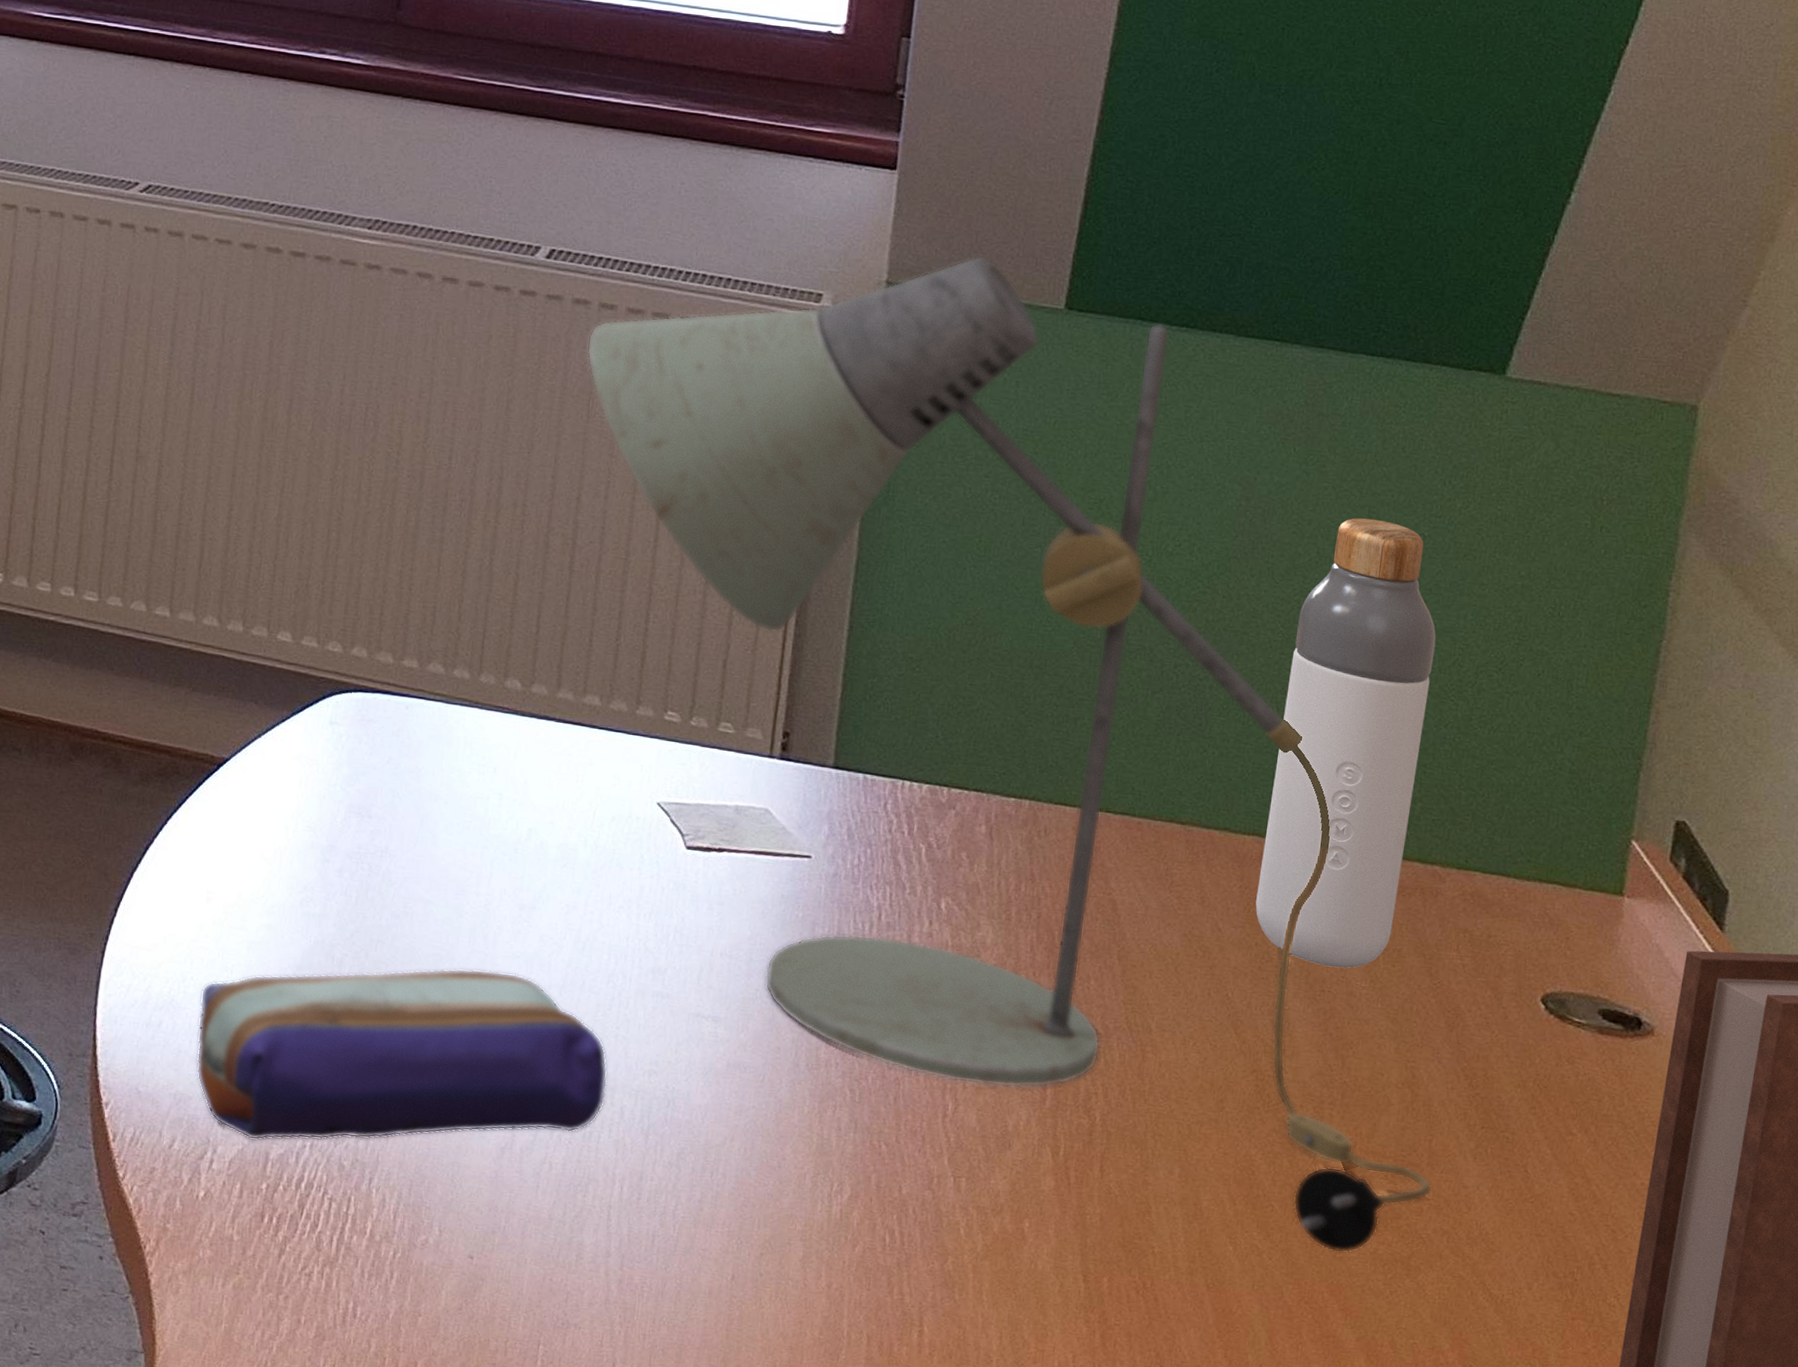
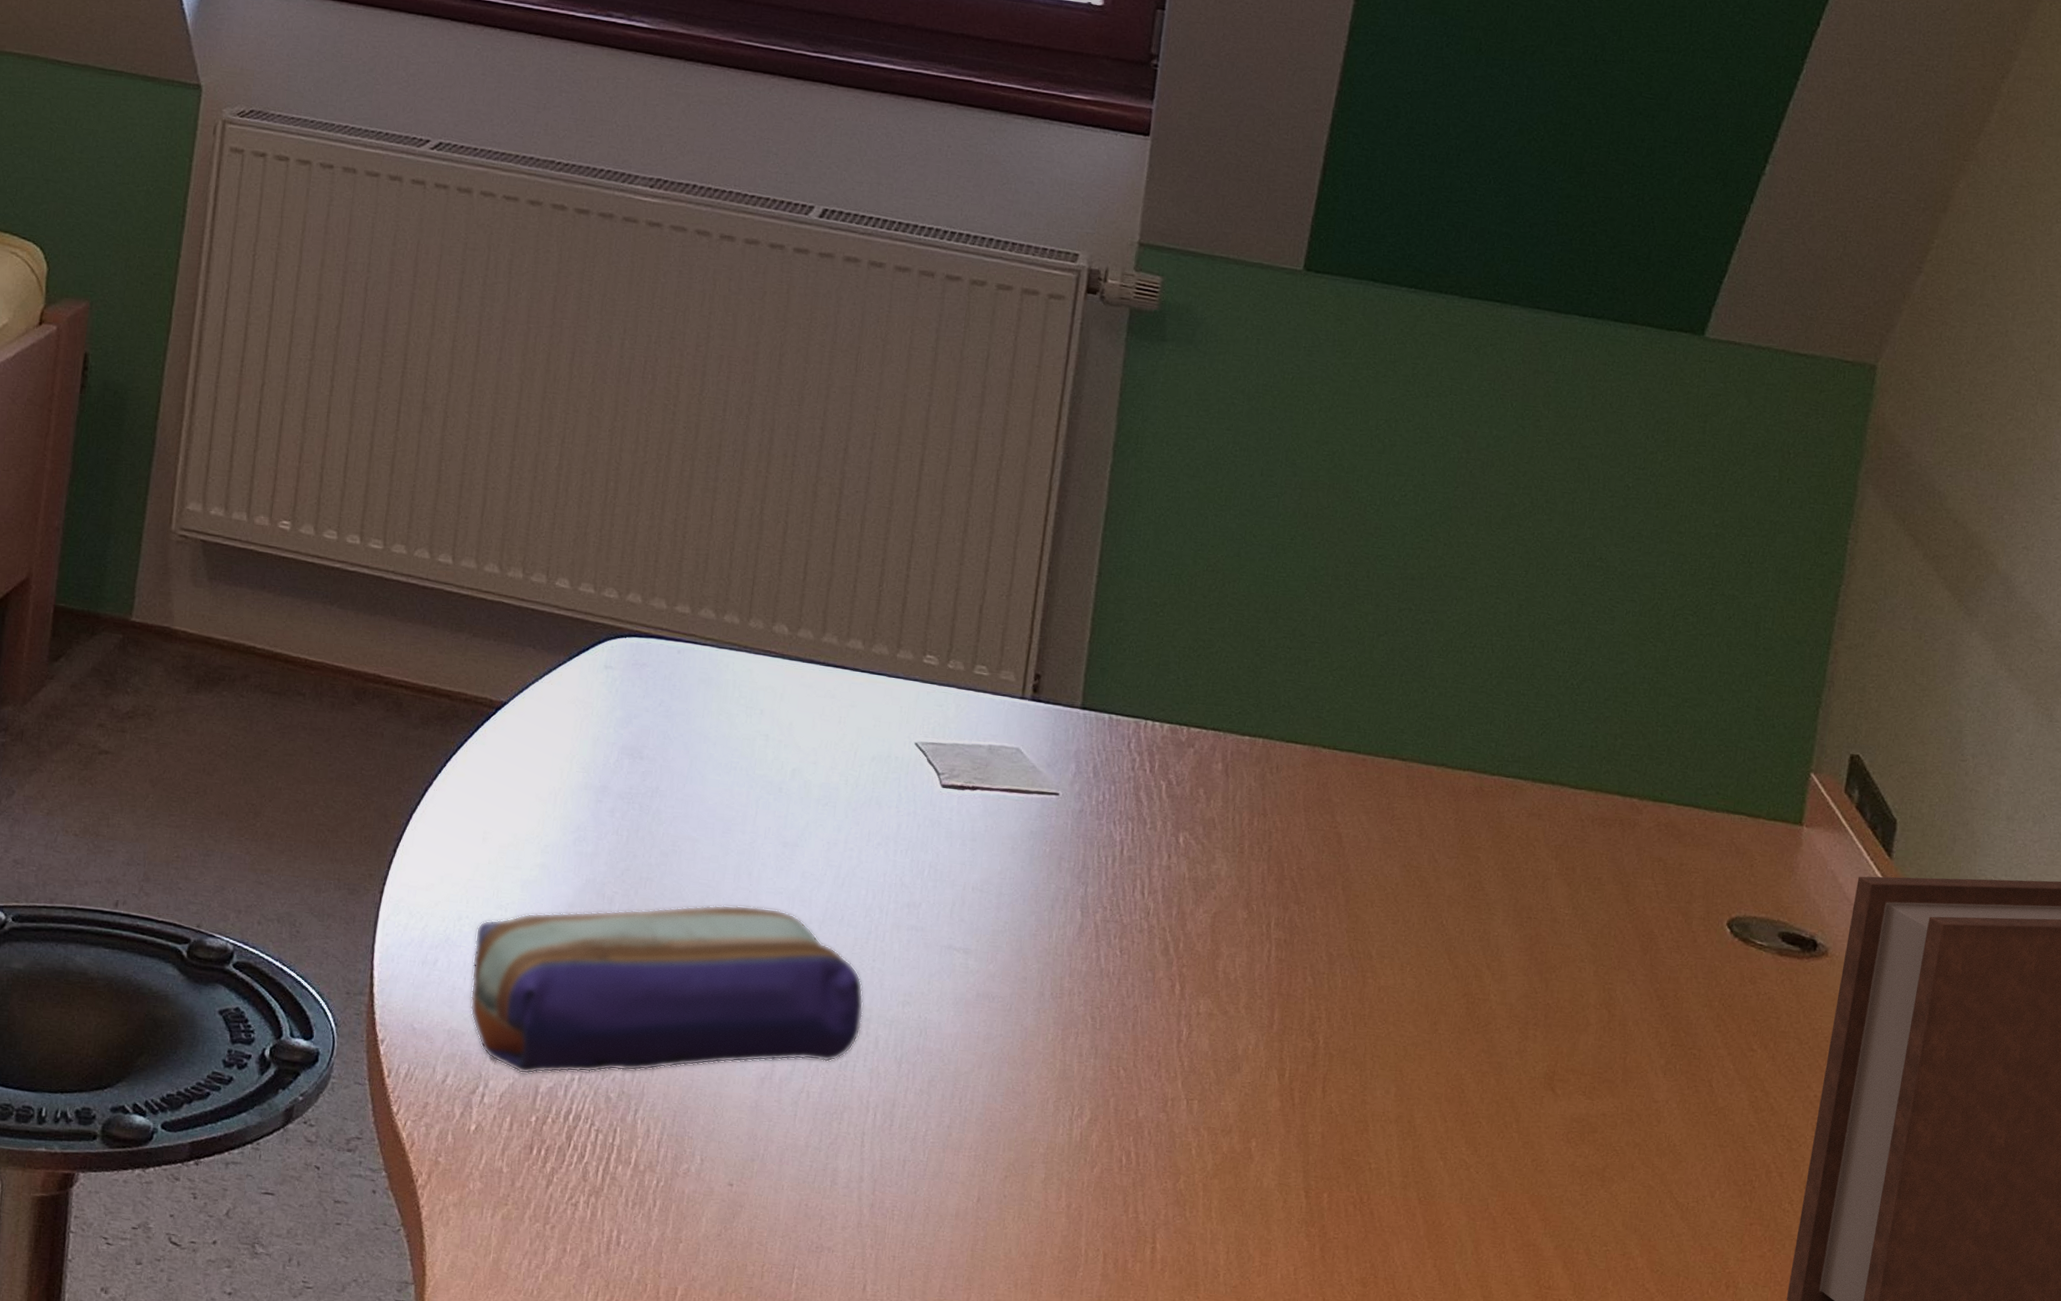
desk lamp: present [587,255,1432,1253] -> none [856,218,1626,1166]
bottle: present [1255,518,1436,968] -> none [1469,470,1638,896]

